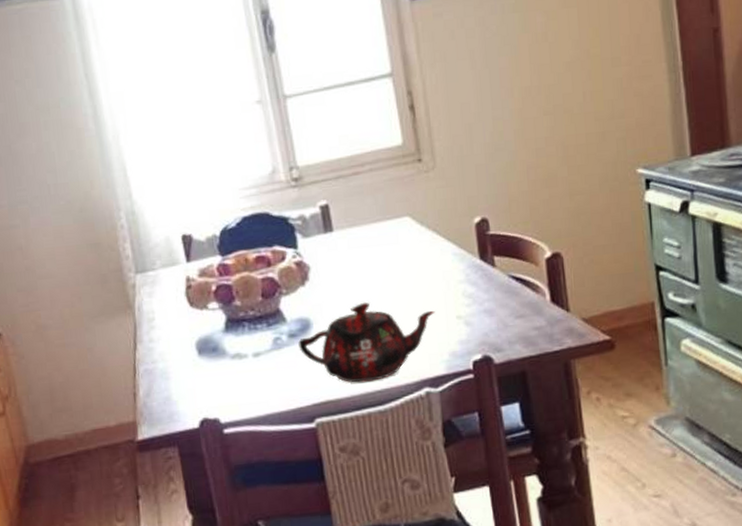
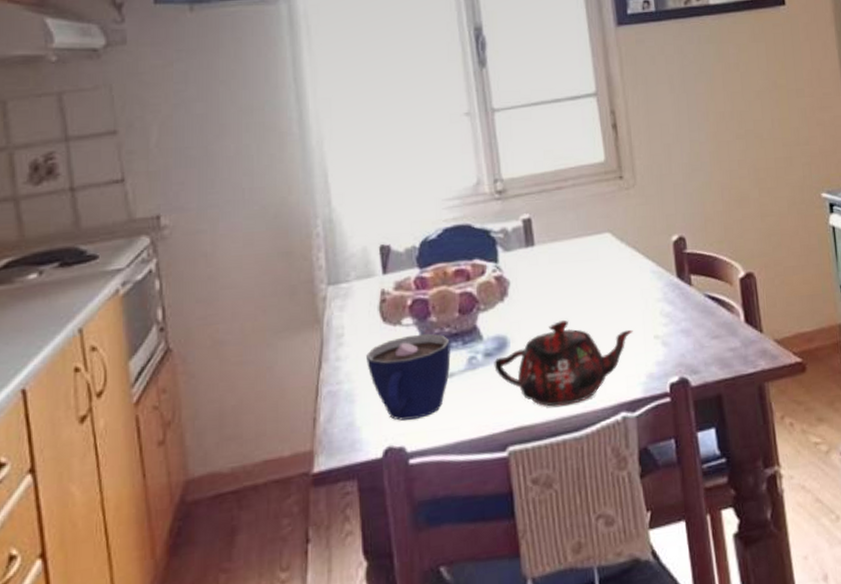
cup: none [176,316,257,395] -> present [365,333,451,421]

